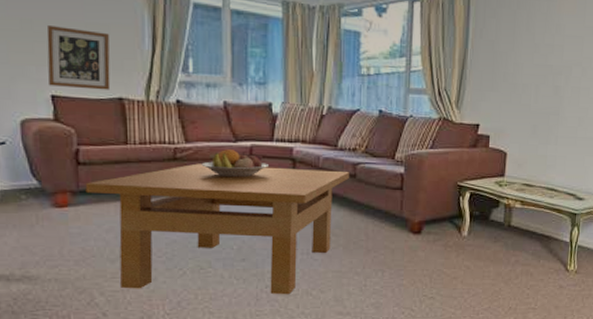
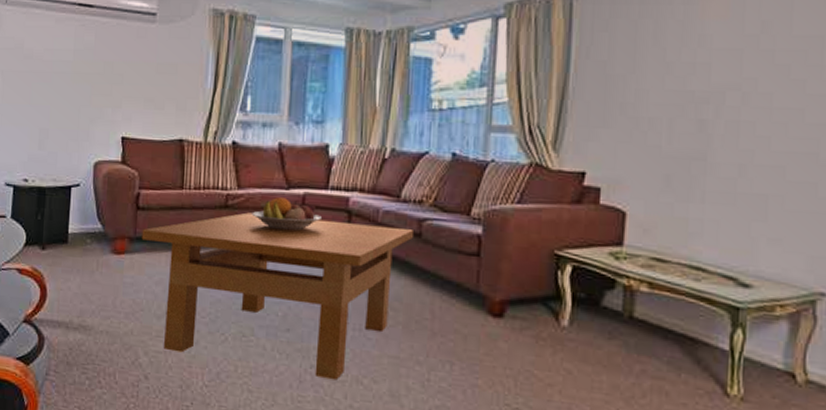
wall art: present [46,26,111,90] -> none [121,68,176,132]

